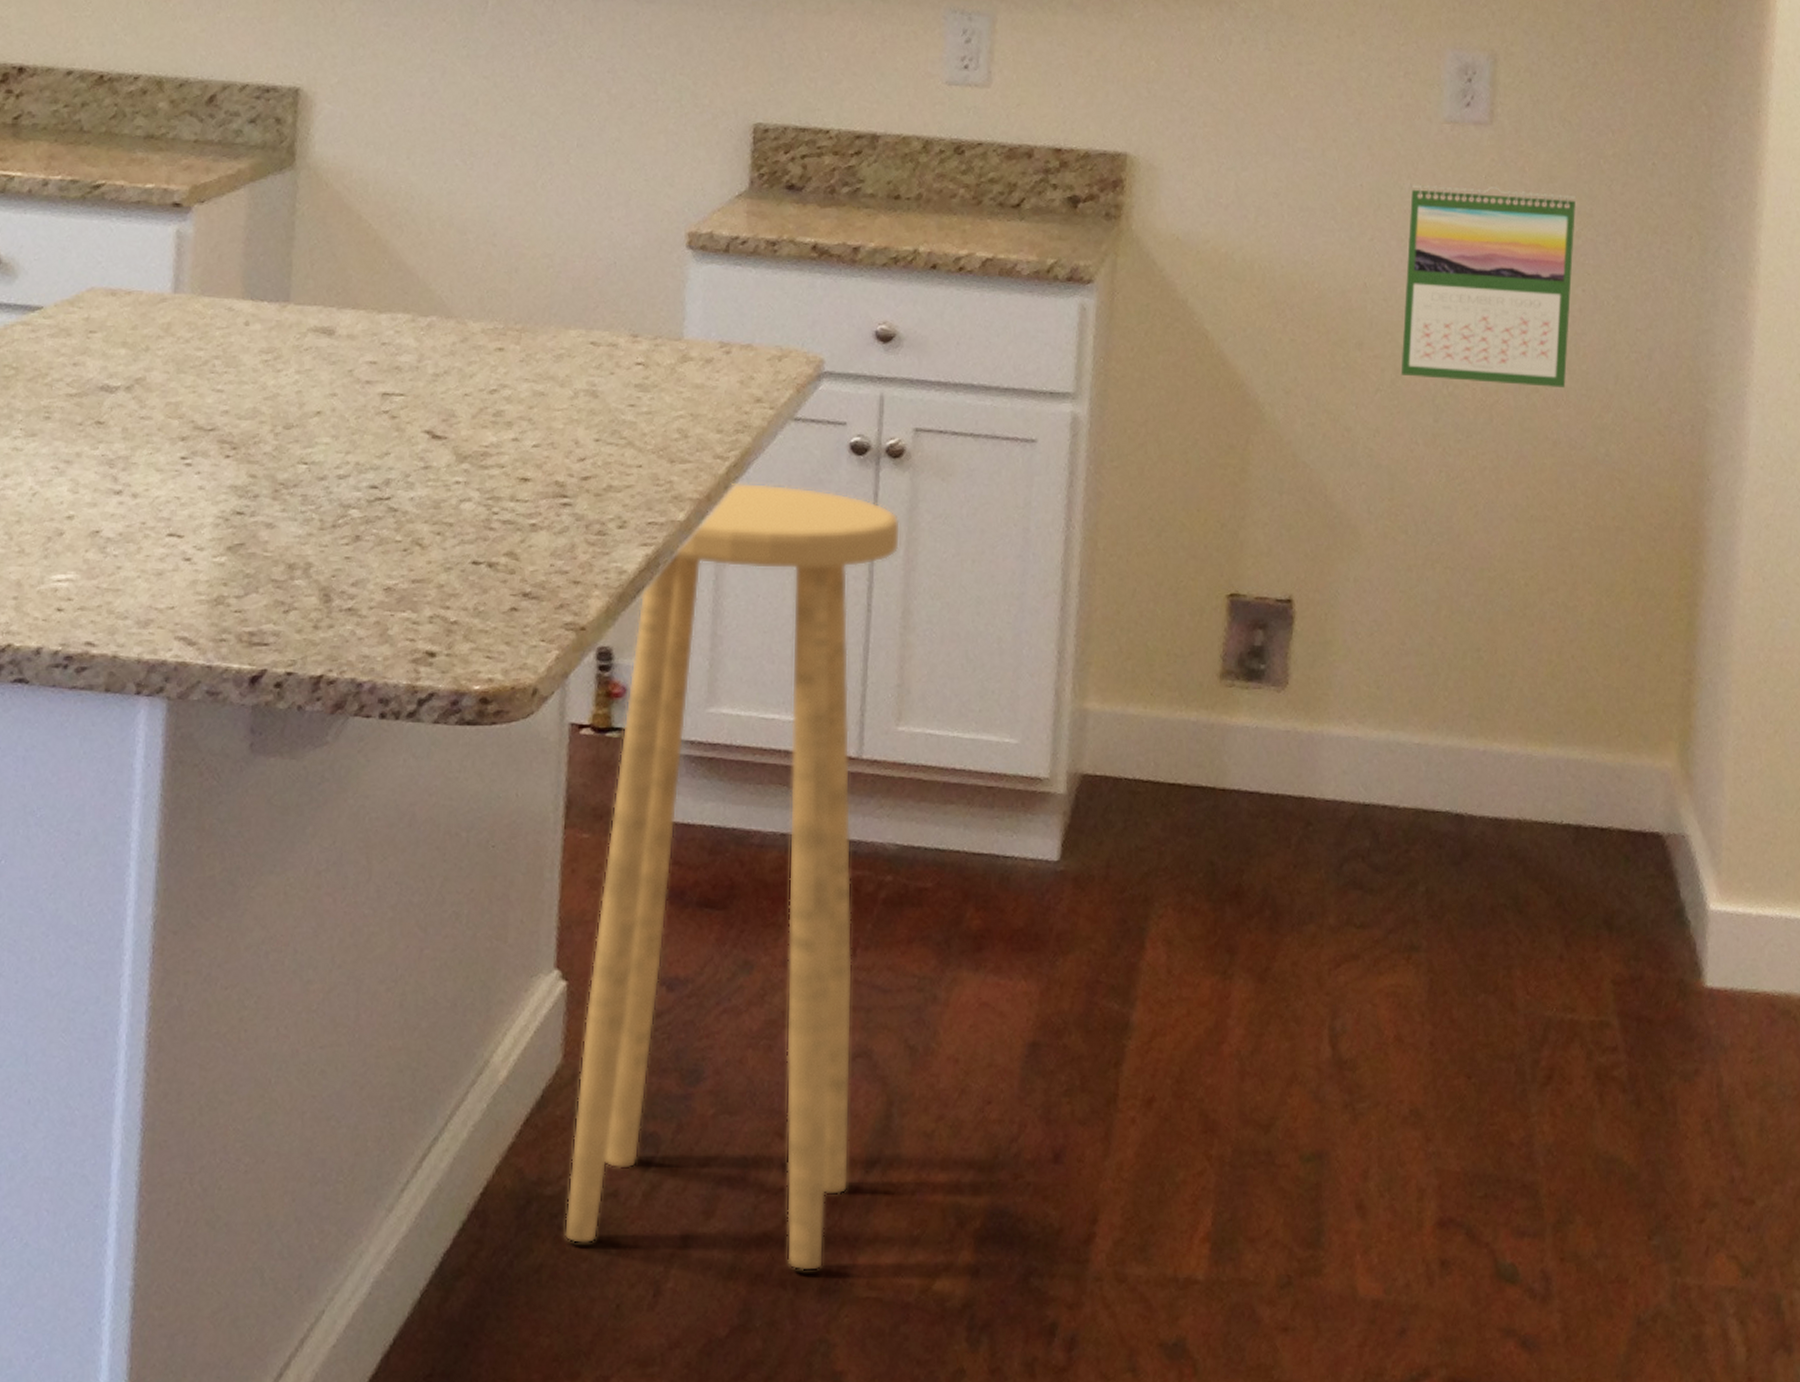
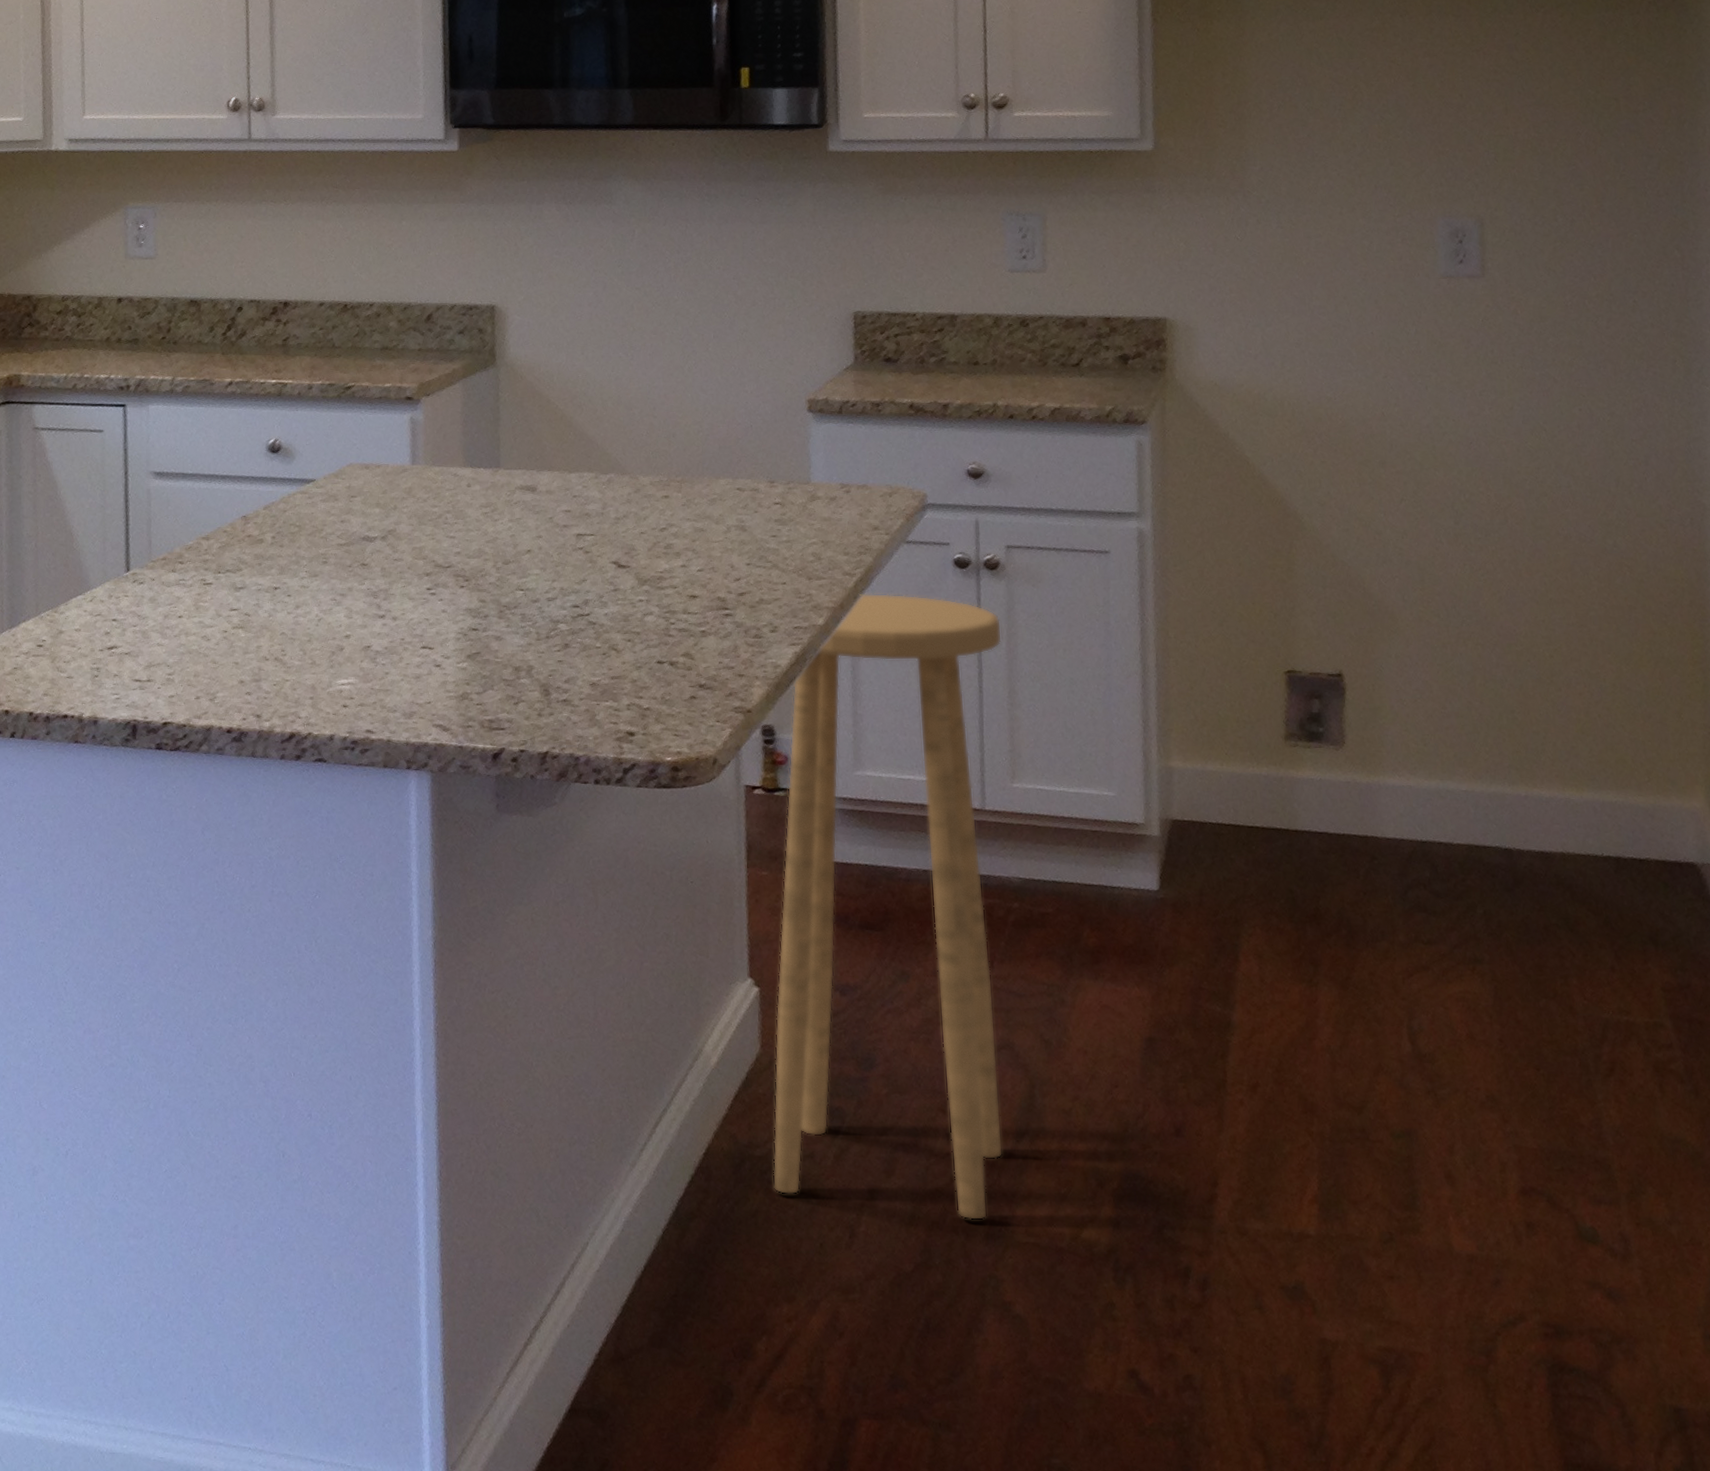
calendar: present [1400,184,1575,389] -> none [1416,327,1571,492]

